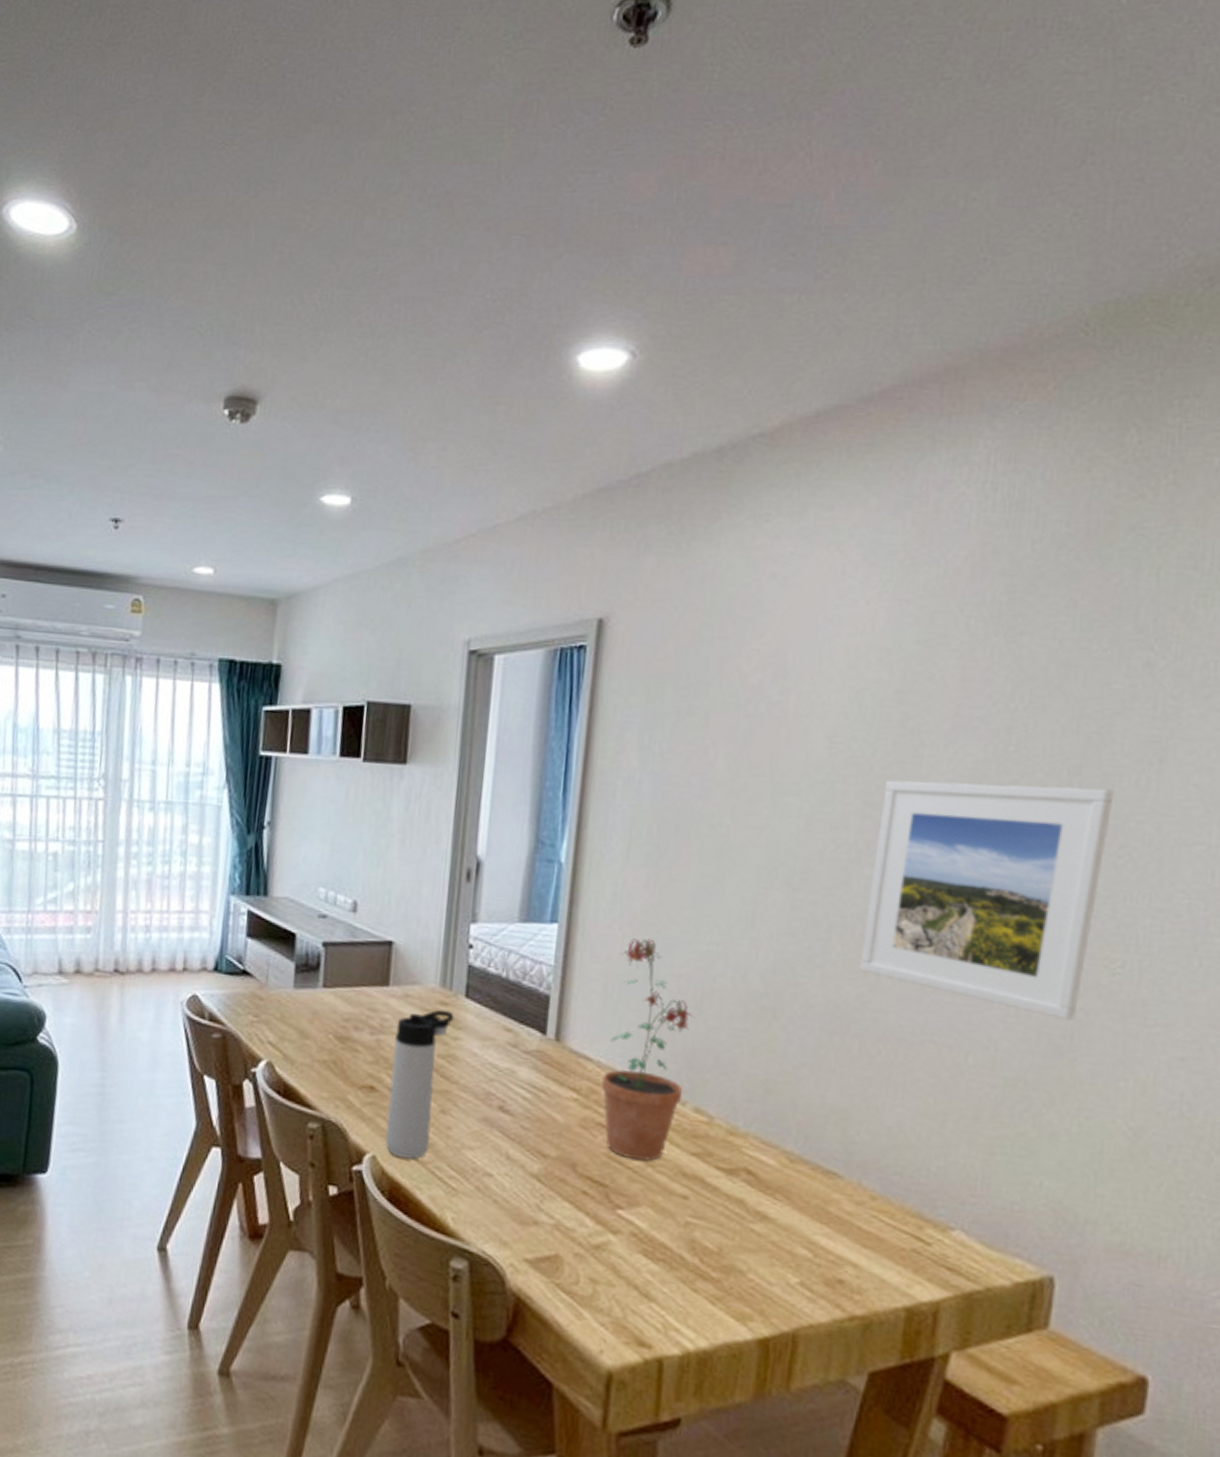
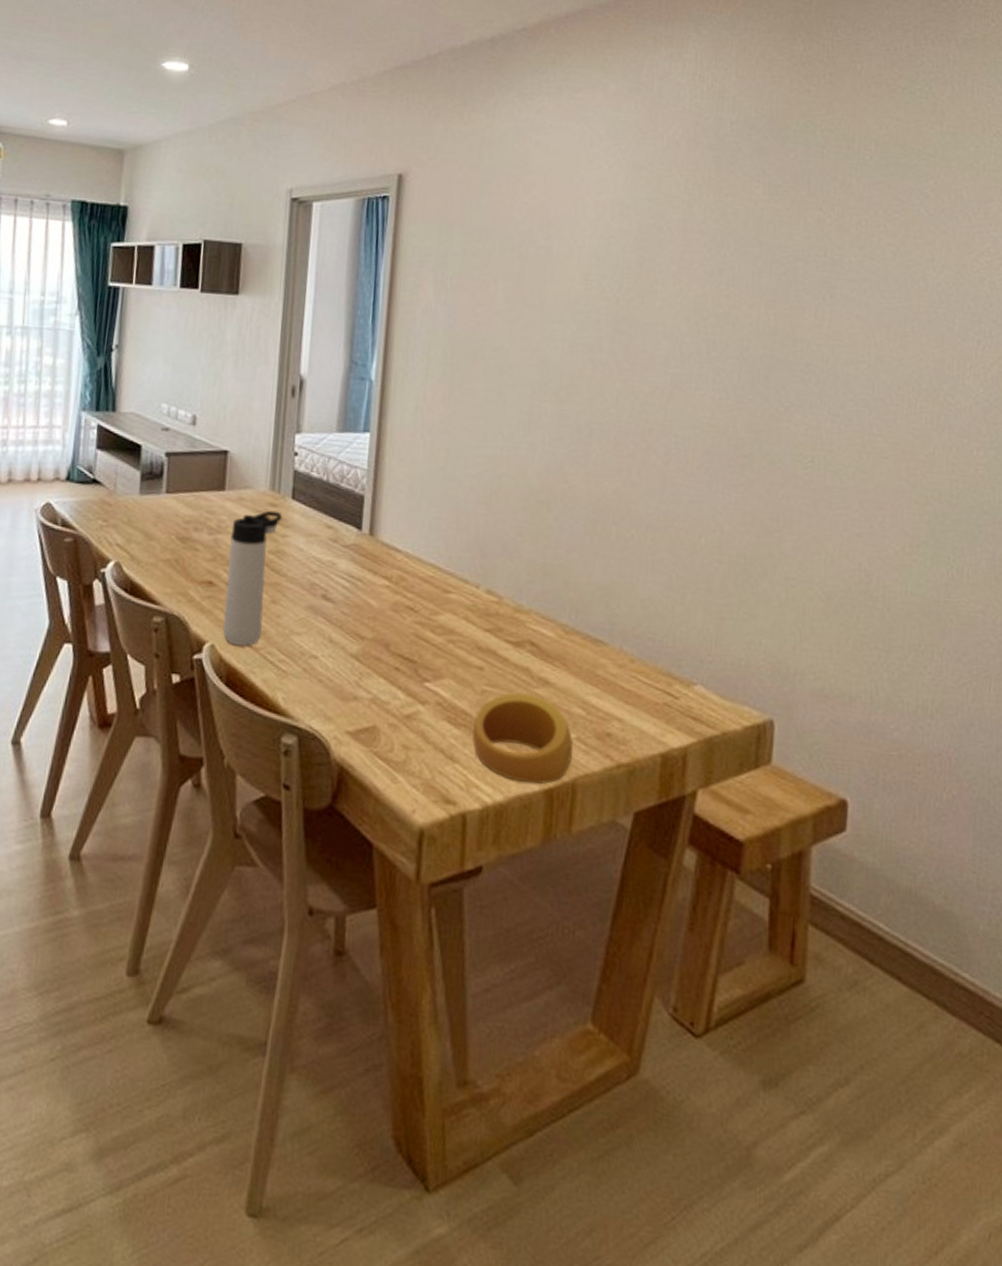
potted plant: present [602,938,695,1161] -> none [409,444,485,638]
ring: none [672,1227,796,1333] -> present [472,692,574,785]
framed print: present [859,780,1115,1020] -> none [614,311,800,506]

